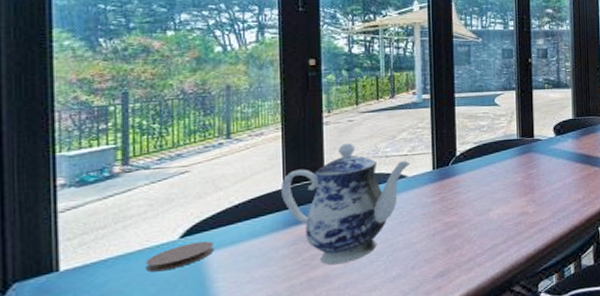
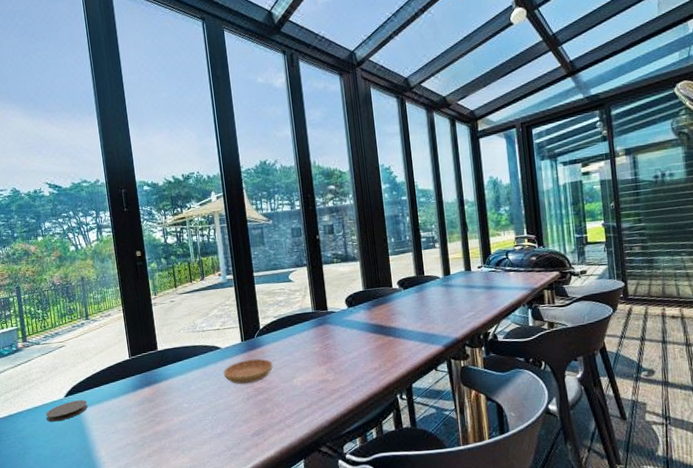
teapot: present [280,143,411,265] -> none [127,320,223,422]
saucer: none [406,189,467,218] -> present [223,358,273,384]

